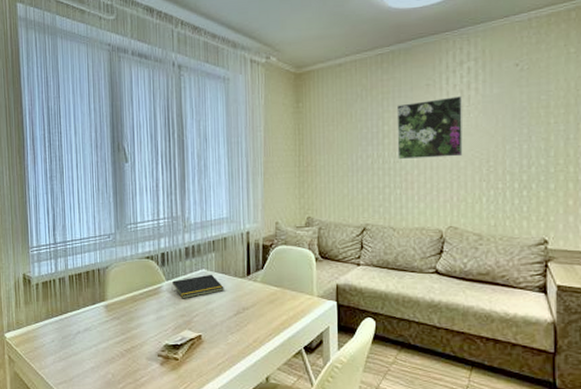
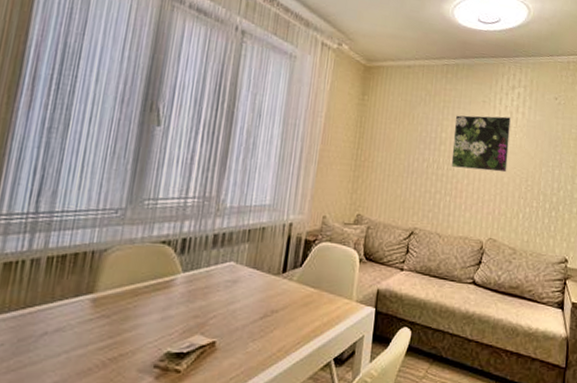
notepad: present [171,274,224,299] -> none [187,268,253,297]

